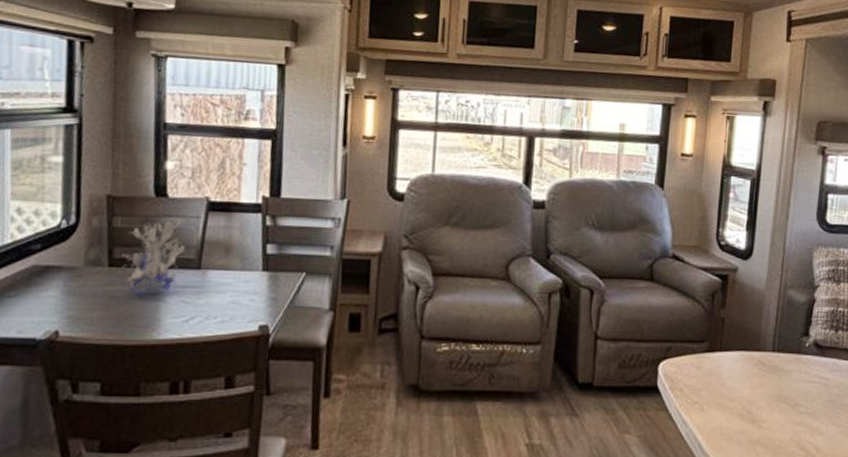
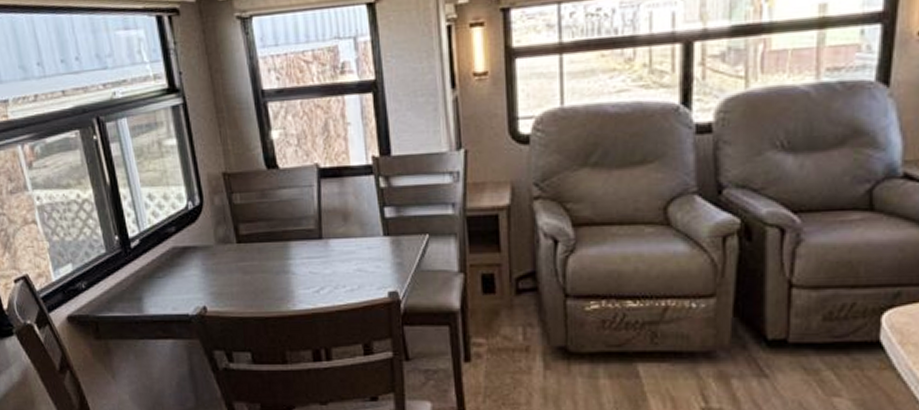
plant: present [121,215,186,299] -> none [247,186,305,273]

